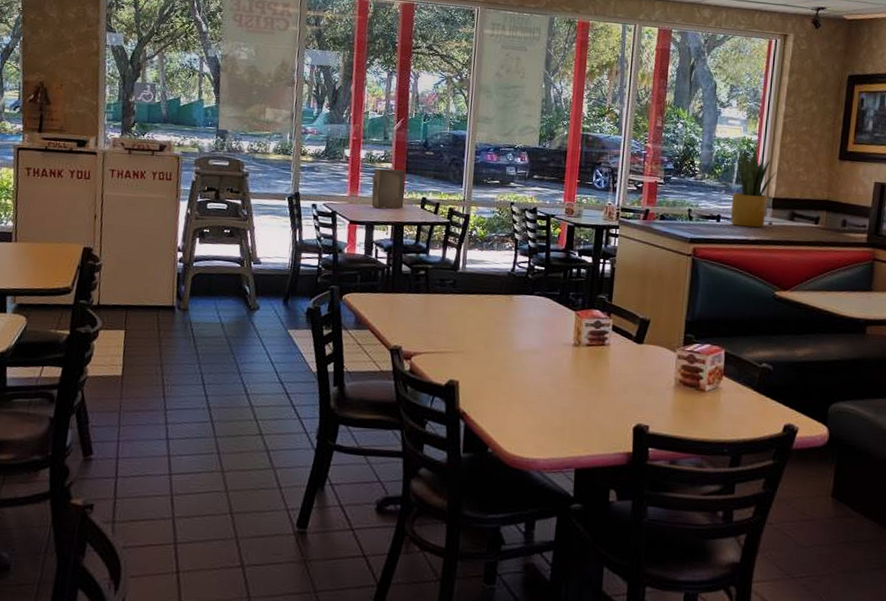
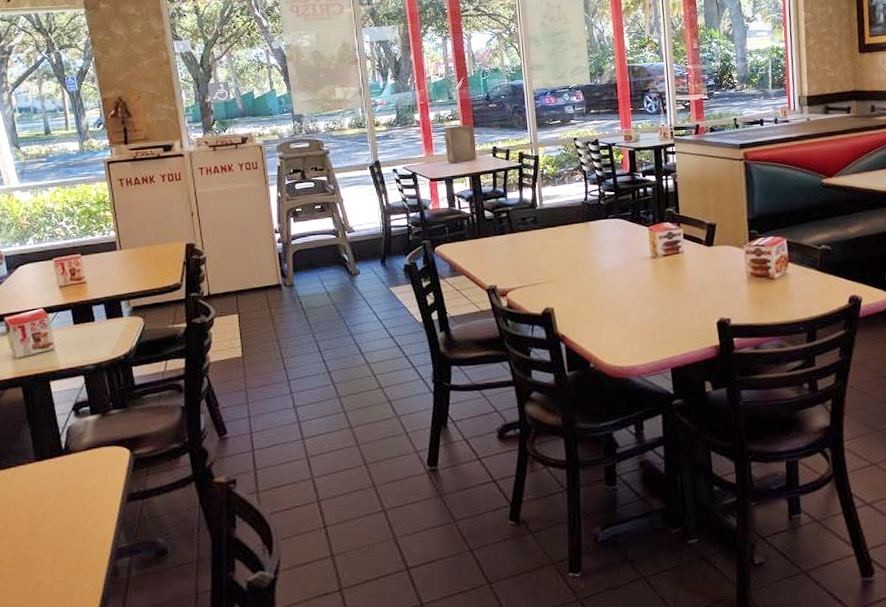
planter: present [731,145,777,228] -> none [766,51,807,127]

